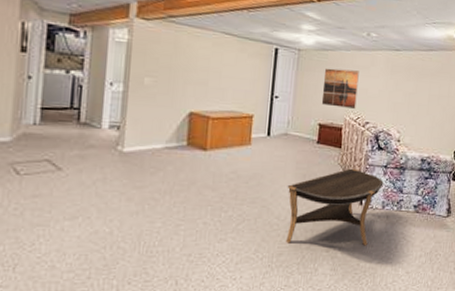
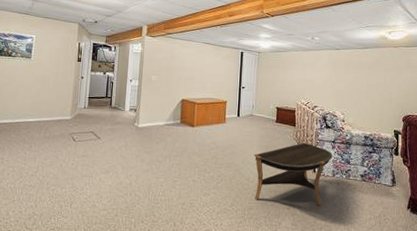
wall art: present [321,68,359,109] -> none [278,65,307,95]

